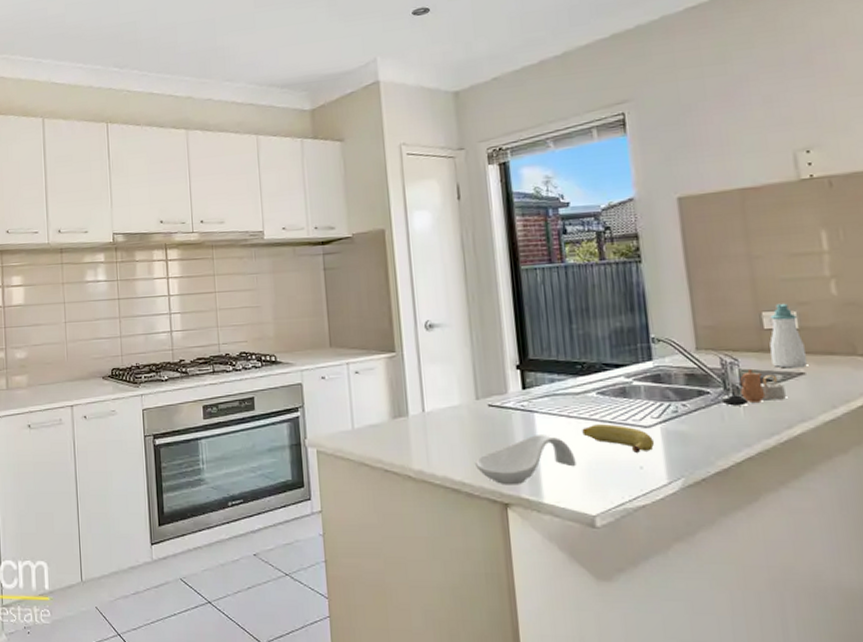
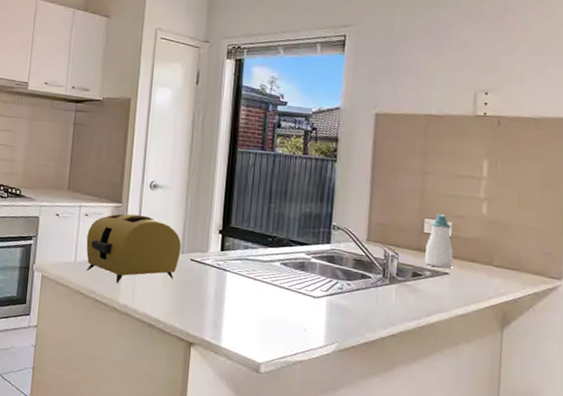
toaster: none [361,362,476,446] -> present [86,214,182,283]
spoon rest: present [475,435,576,485] -> none [171,290,254,329]
banana: present [582,424,654,453] -> none [263,289,319,317]
teapot: present [719,368,786,406] -> none [377,262,431,292]

